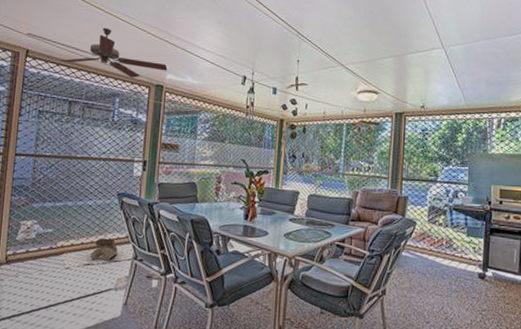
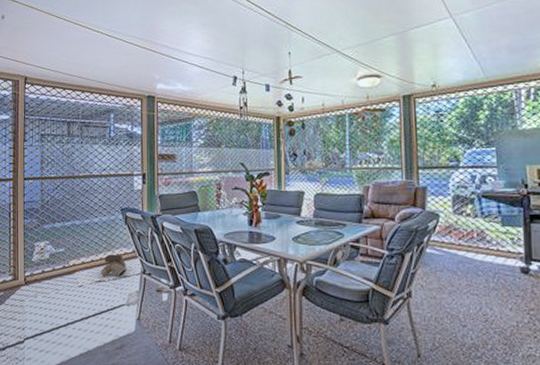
ceiling fan: present [27,27,168,78] -> none [24,45,157,92]

